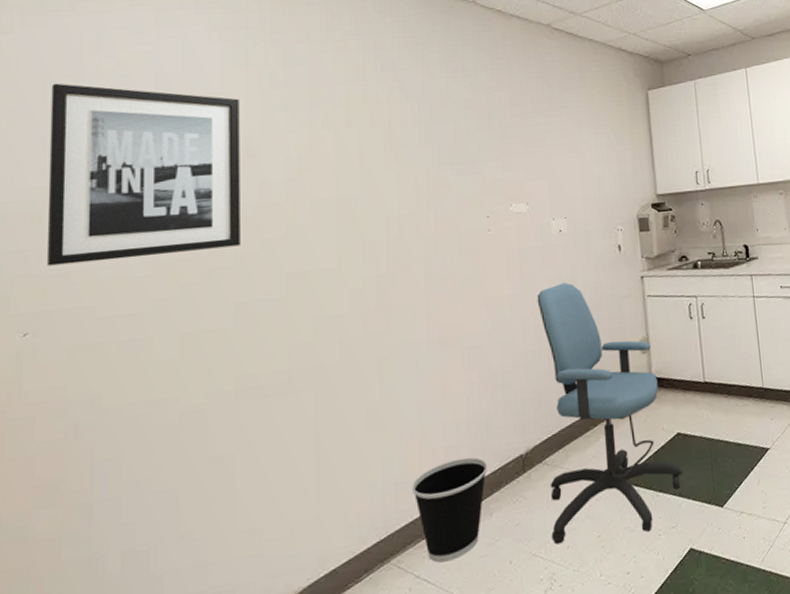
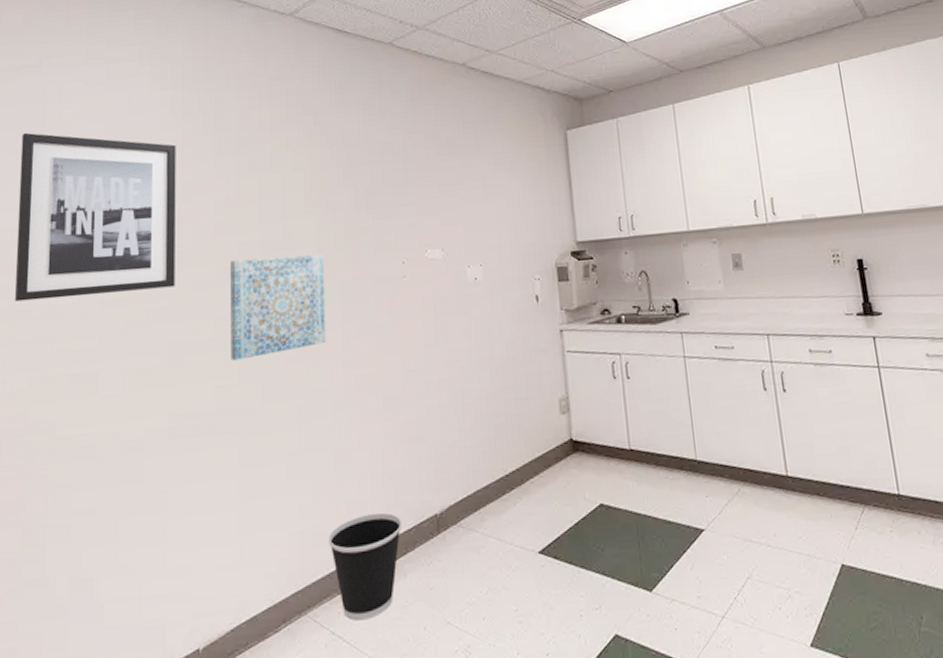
wall art: none [303,210,408,319] -> present [230,254,326,361]
office chair: present [537,282,683,545] -> none [452,334,607,614]

